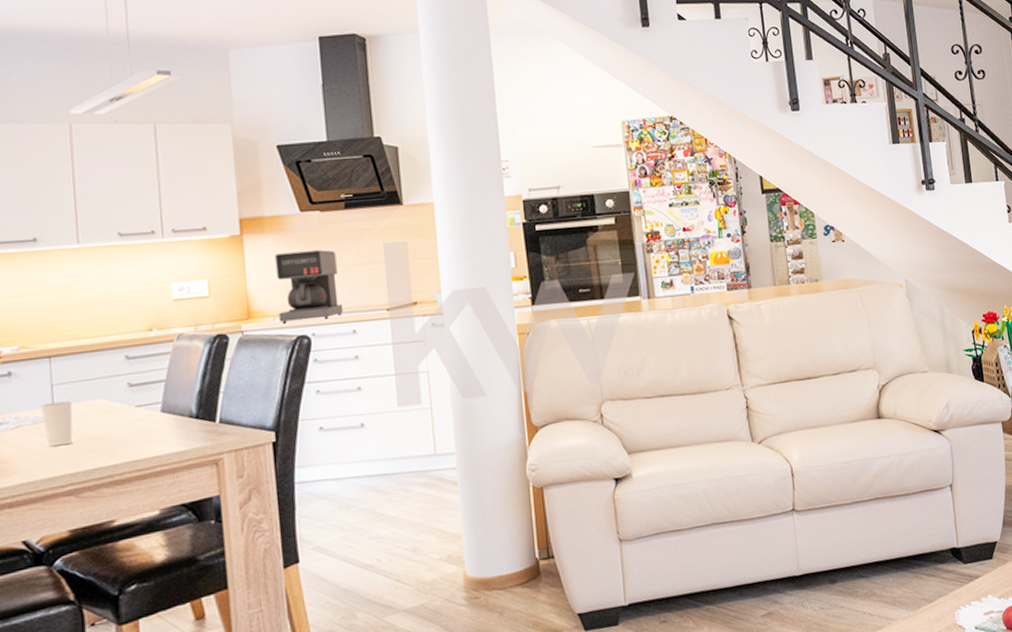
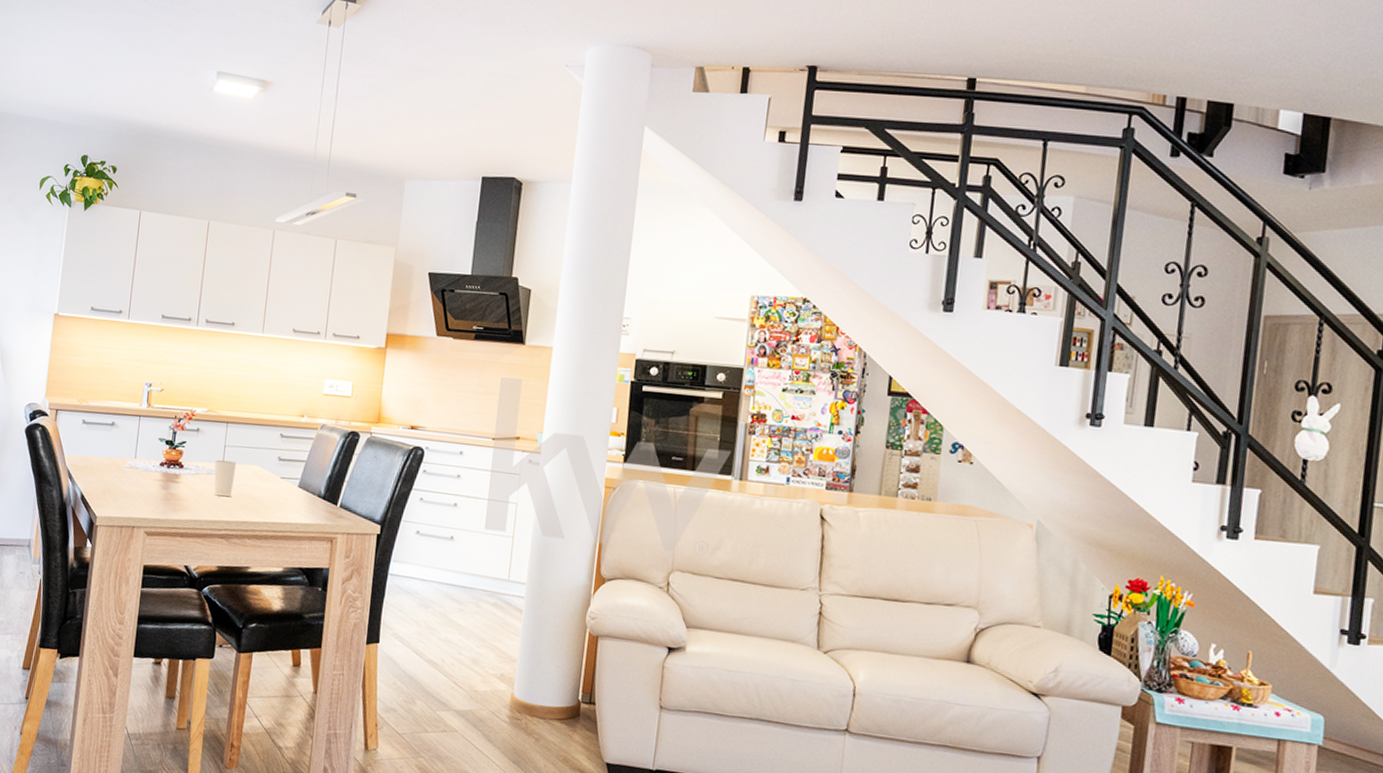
coffee maker: present [275,250,344,325] -> none [401,370,459,438]

